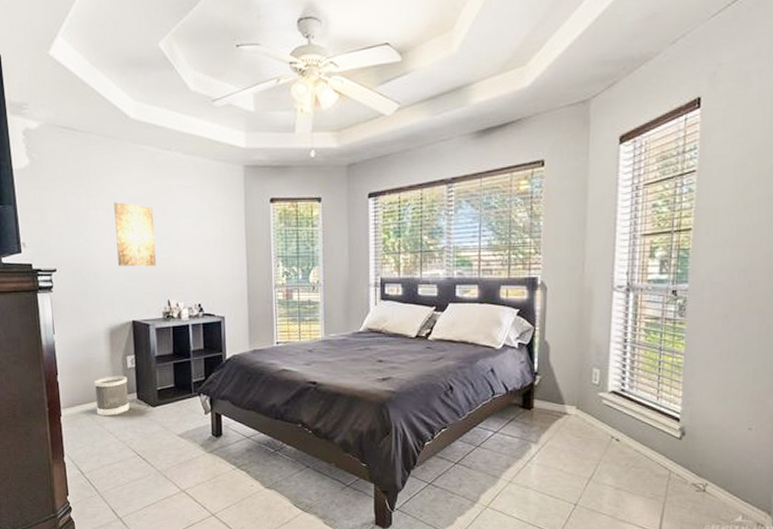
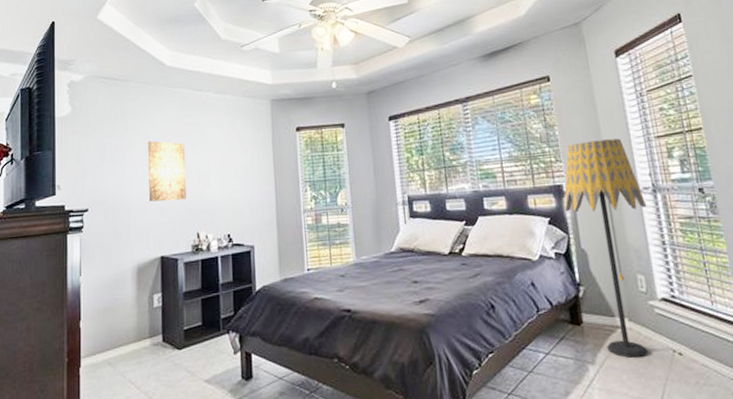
wastebasket: present [94,375,129,417] -> none [118,316,154,365]
floor lamp: none [535,234,617,440] -> present [564,138,649,358]

